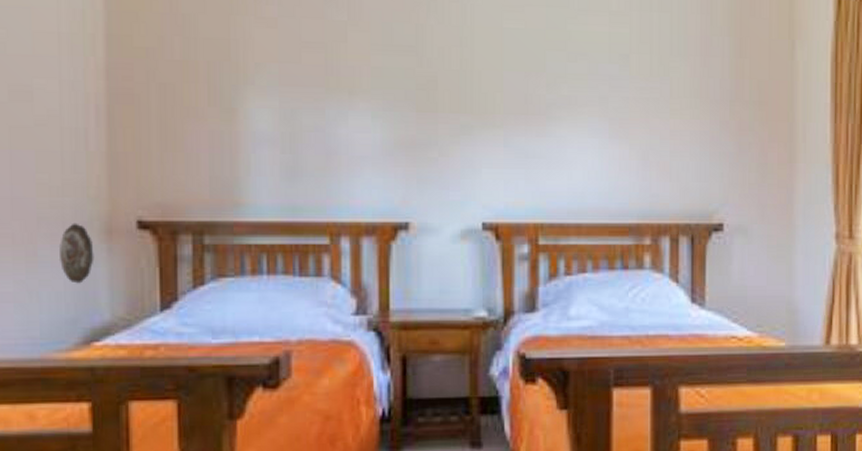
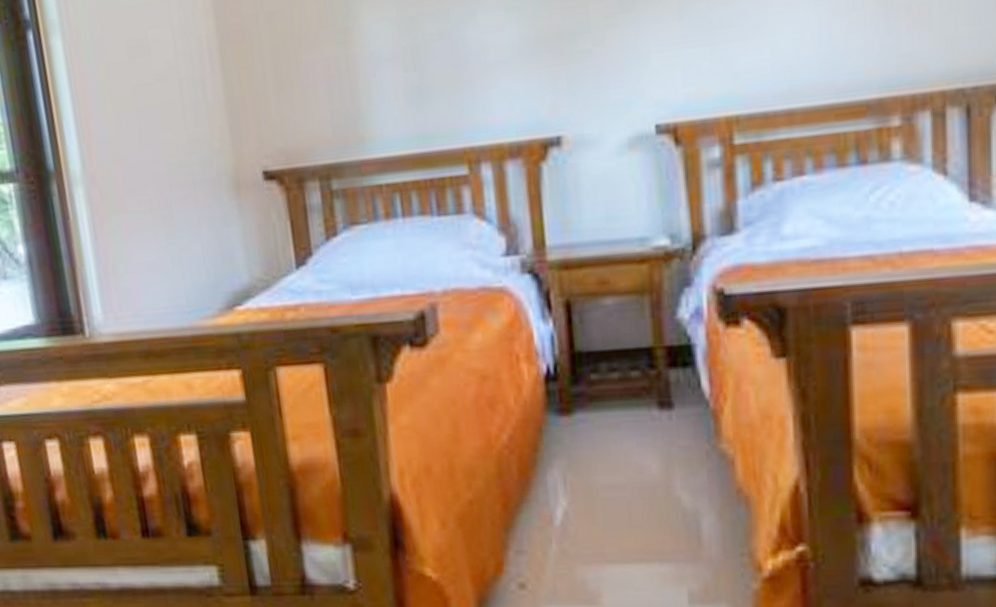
decorative plate: present [60,223,94,284] -> none [192,181,227,246]

